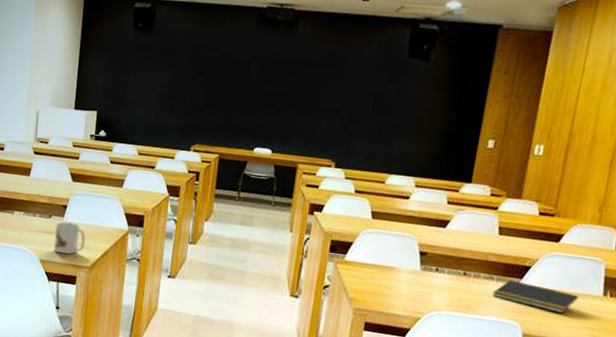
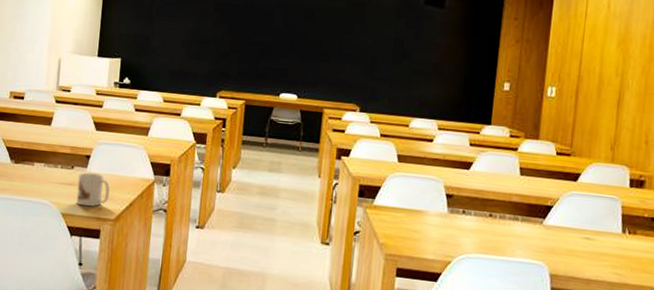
notepad: present [492,280,578,314] -> none [518,220,599,252]

